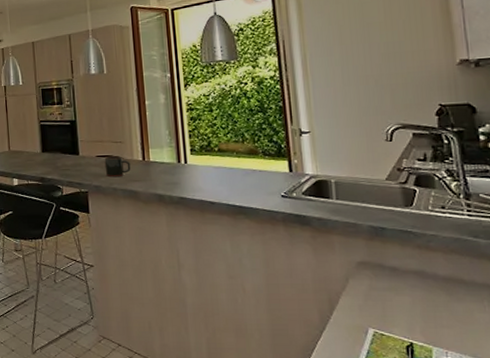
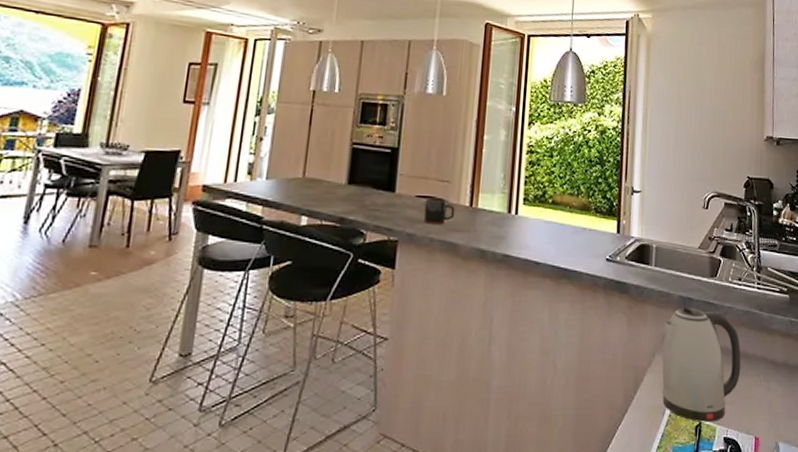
kettle: none [355,236,457,343] -> present [662,307,741,422]

